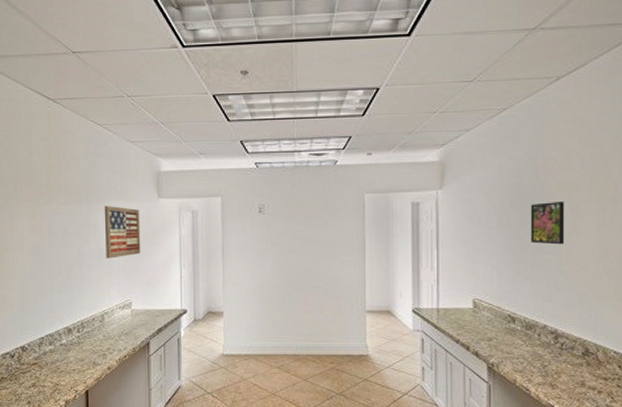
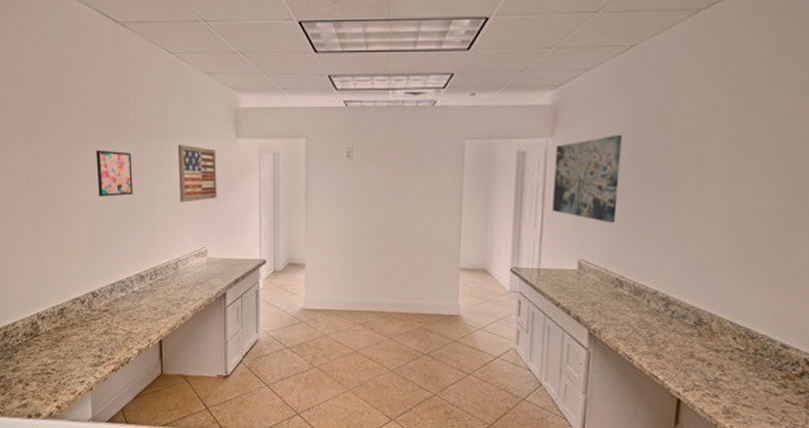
wall art: none [28,212,63,256] -> present [95,149,133,197]
wall art: none [446,185,504,264] -> present [552,134,623,223]
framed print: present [530,201,565,245] -> none [648,154,691,204]

